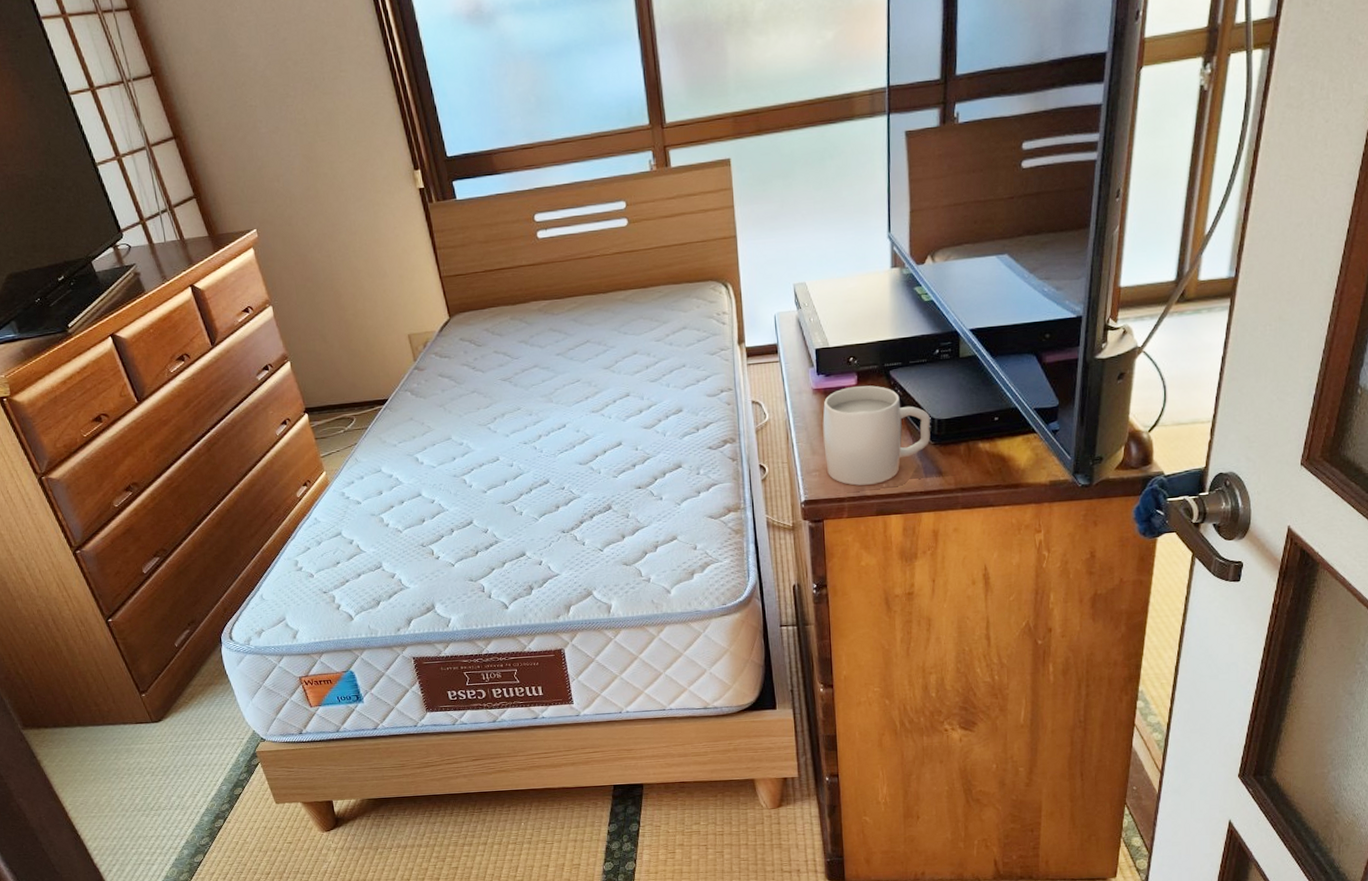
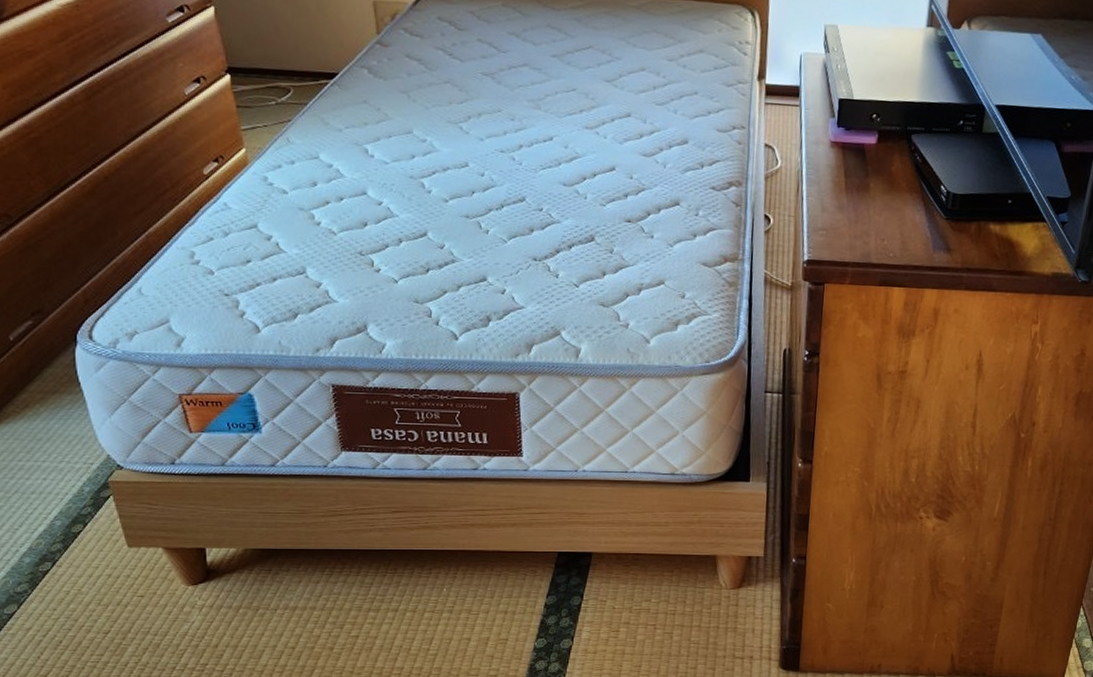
mug: present [822,385,931,486] -> none [834,145,947,253]

